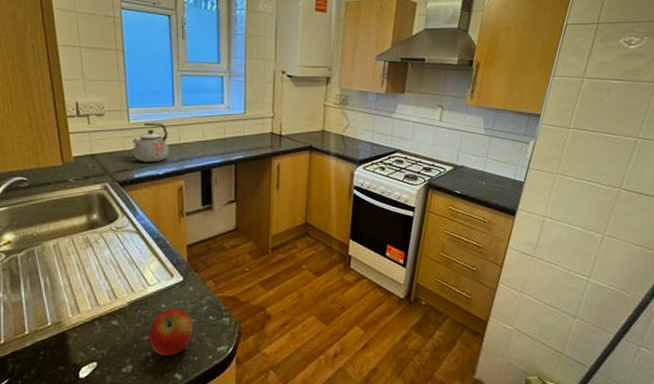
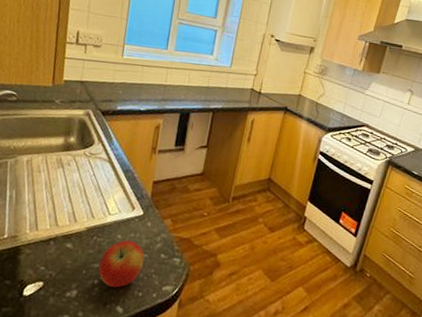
kettle: present [132,123,170,162] -> none [120,61,157,98]

